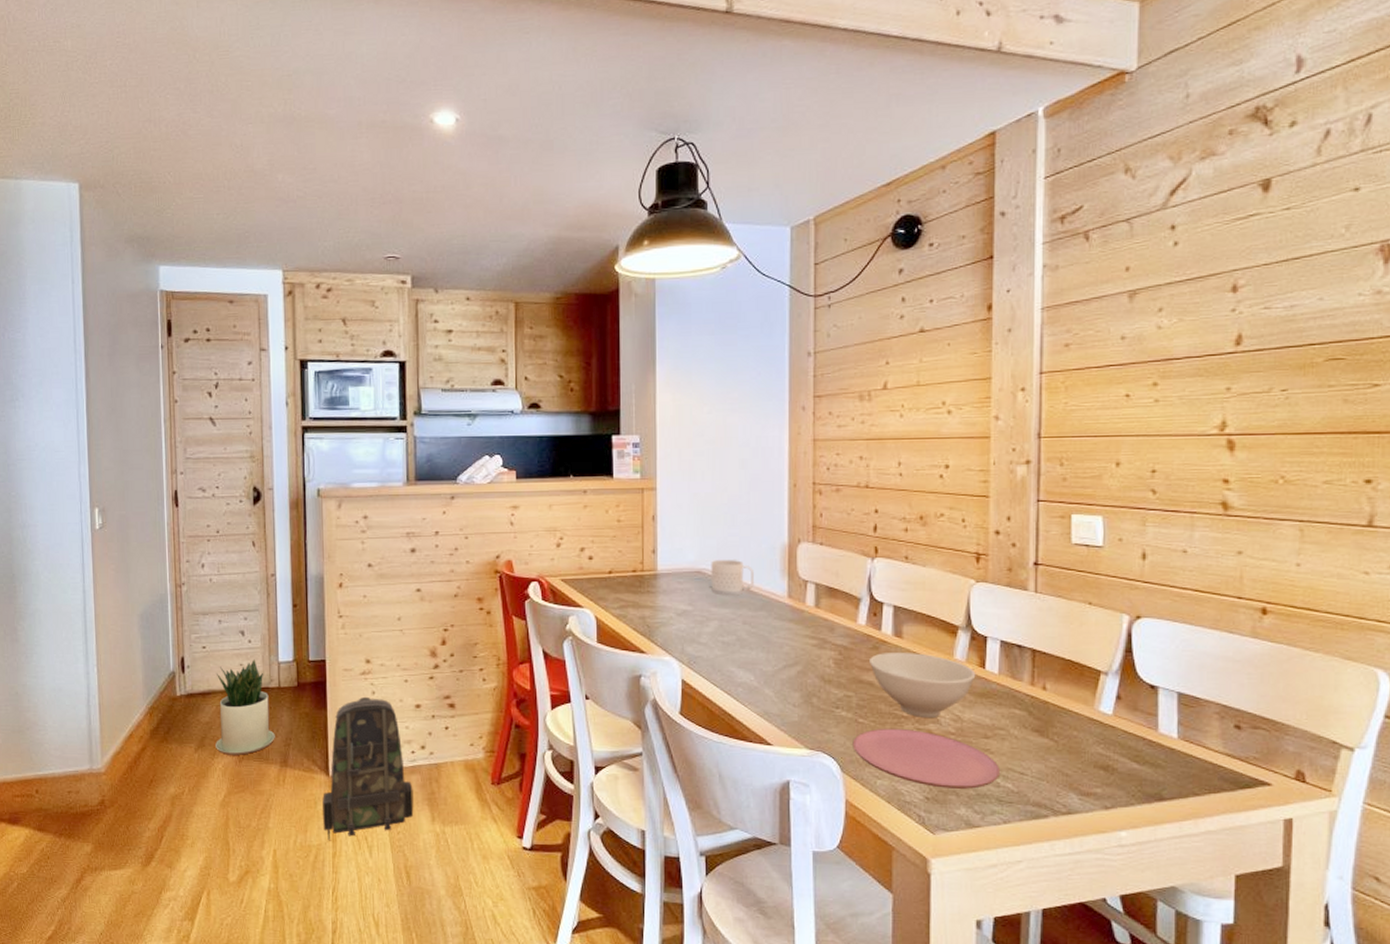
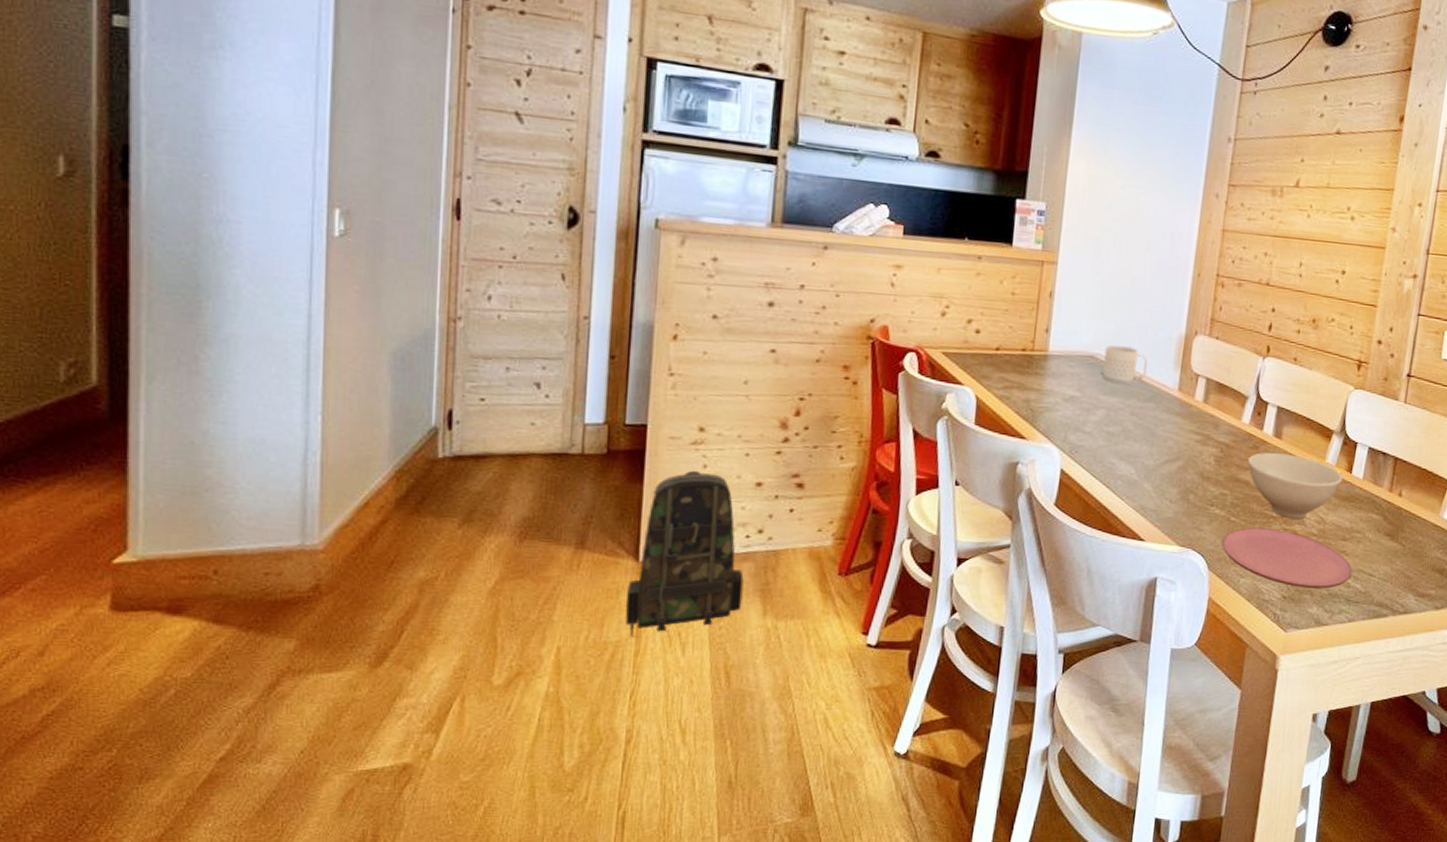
planter: present [215,659,275,755] -> none [488,418,572,534]

